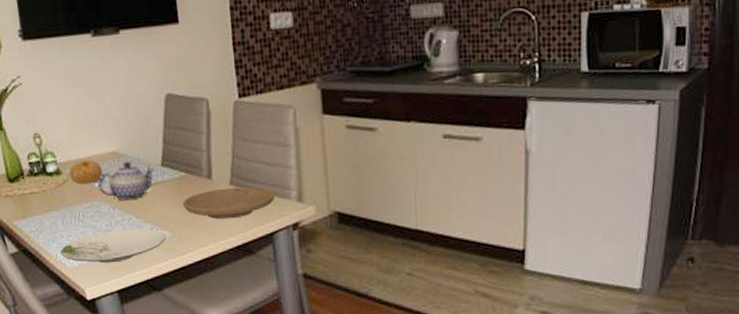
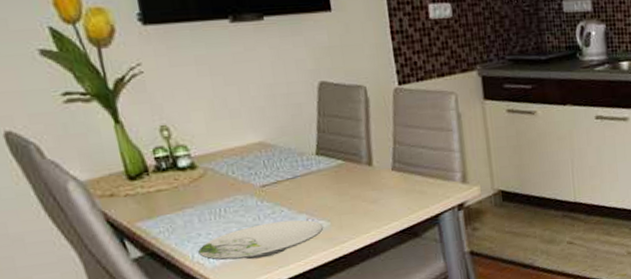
fruit: present [69,159,103,185] -> none [206,151,248,179]
teapot: present [98,161,154,200] -> none [242,151,308,192]
plate: present [182,187,275,220] -> none [341,171,439,205]

